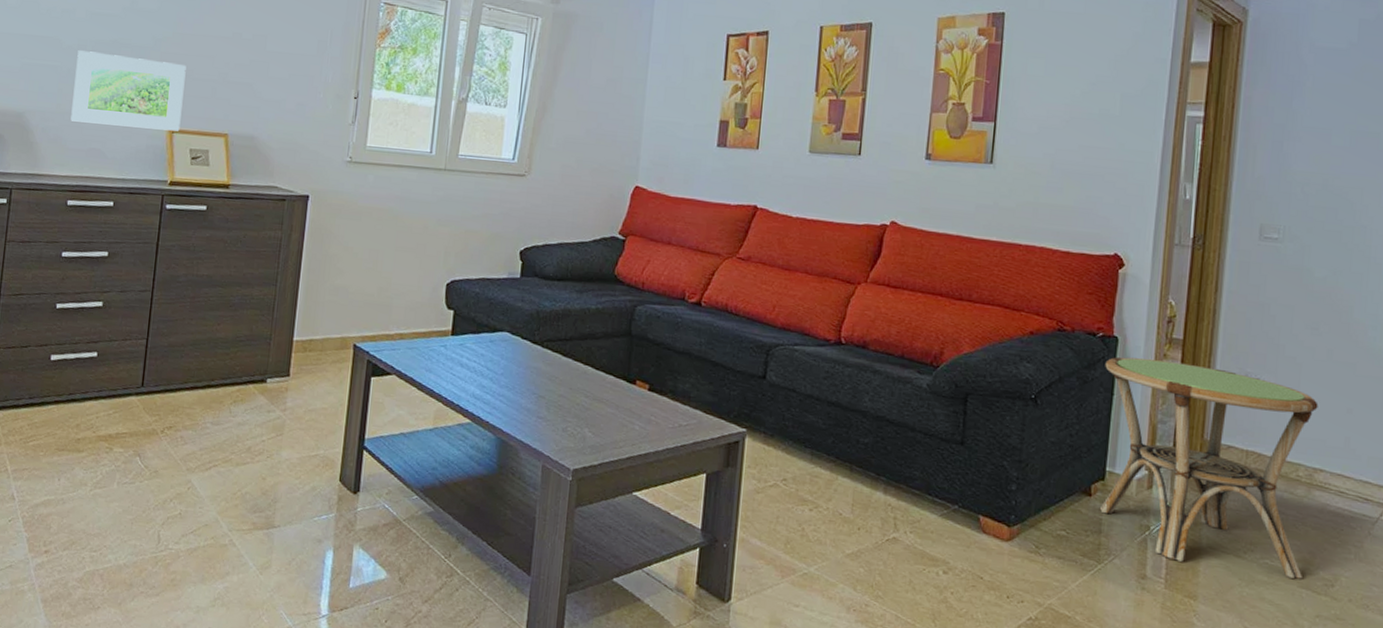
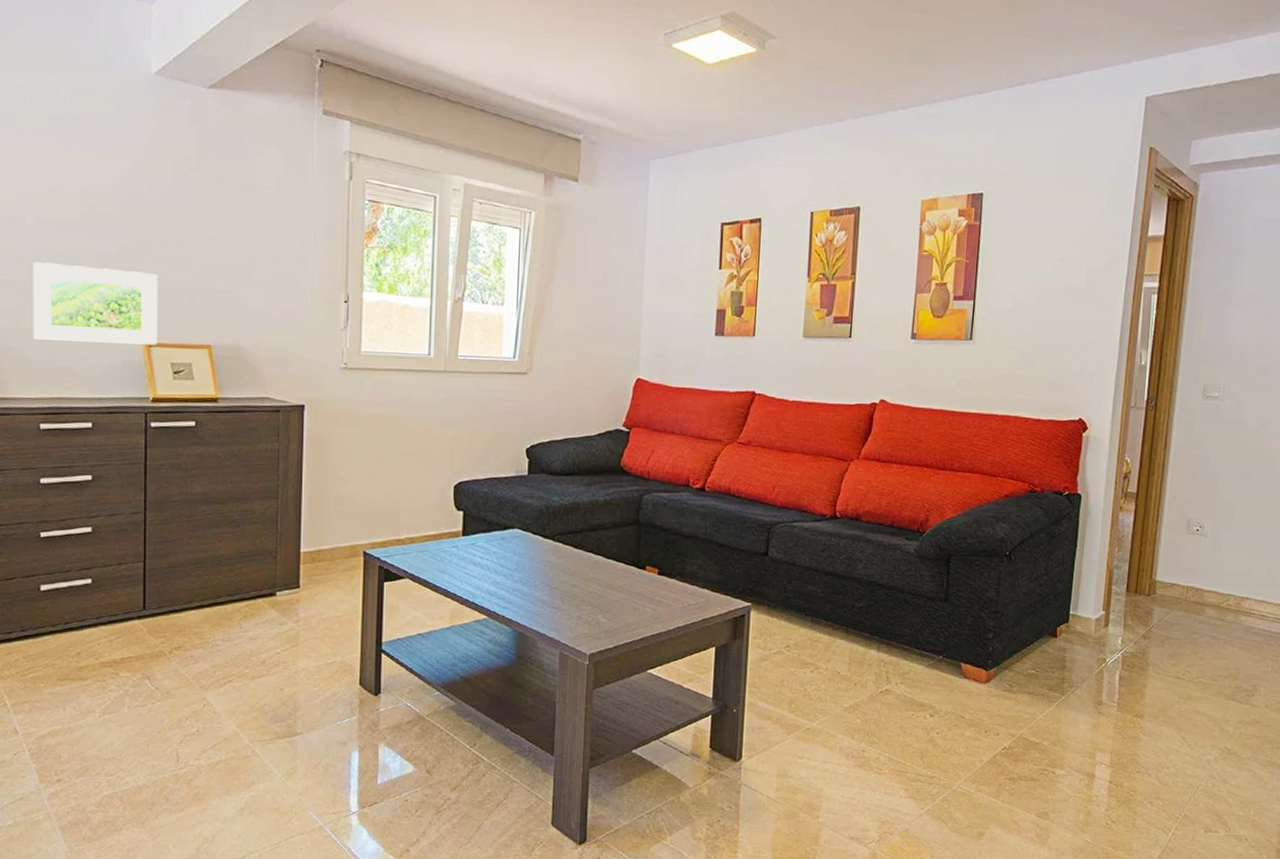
side table: present [1100,357,1319,579] -> none [1064,512,1247,692]

